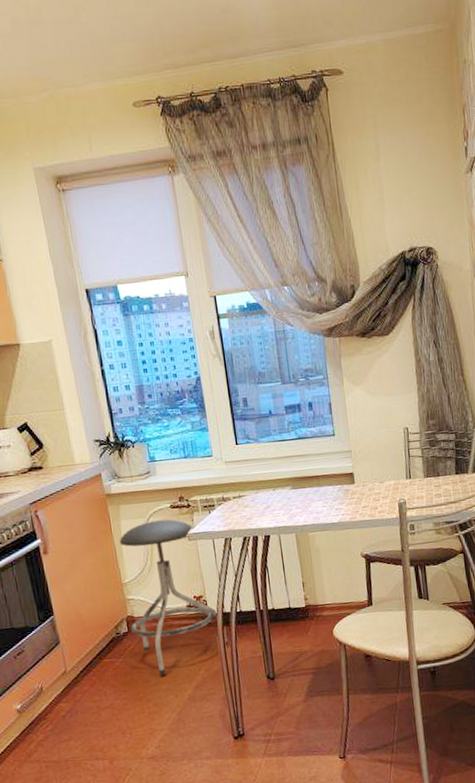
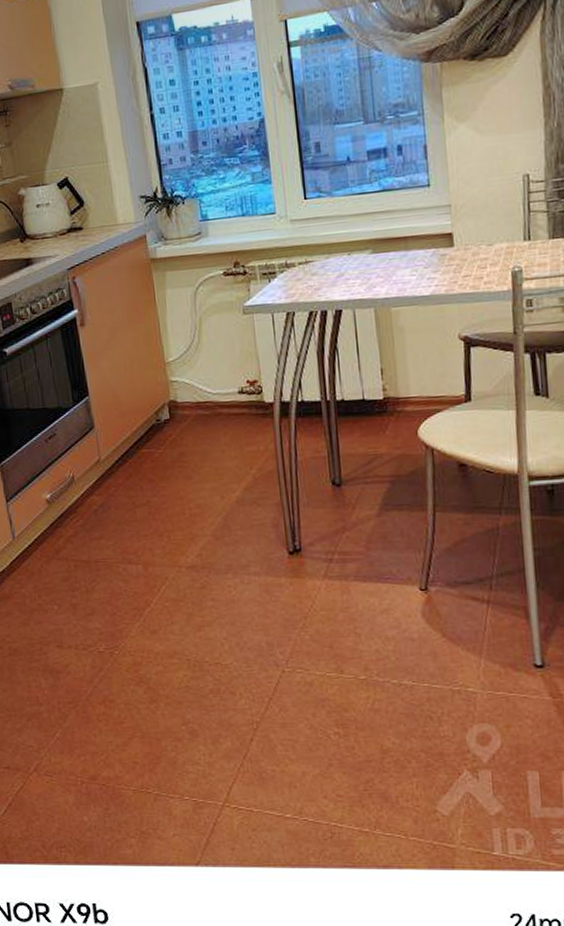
stool: present [119,519,229,675] -> none [163,289,287,471]

